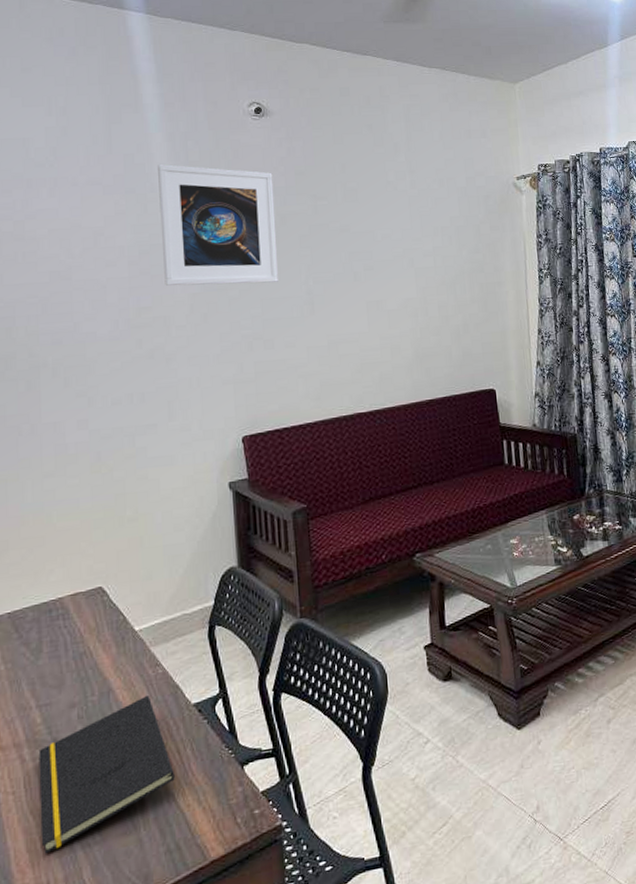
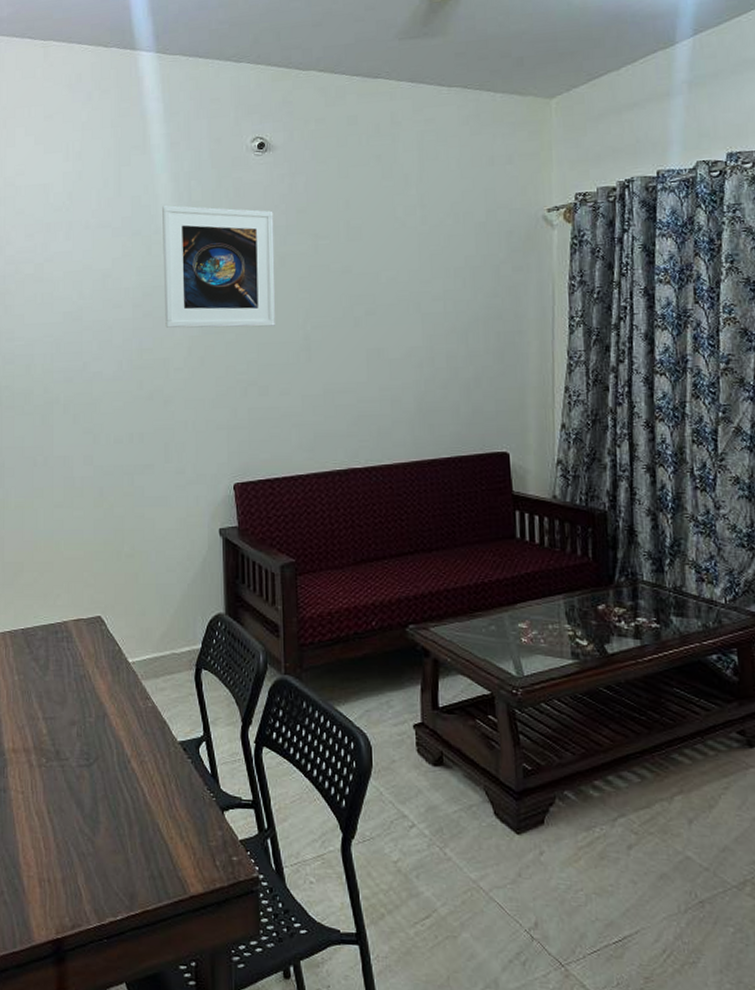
notepad: present [38,696,175,854] -> none [44,726,160,854]

